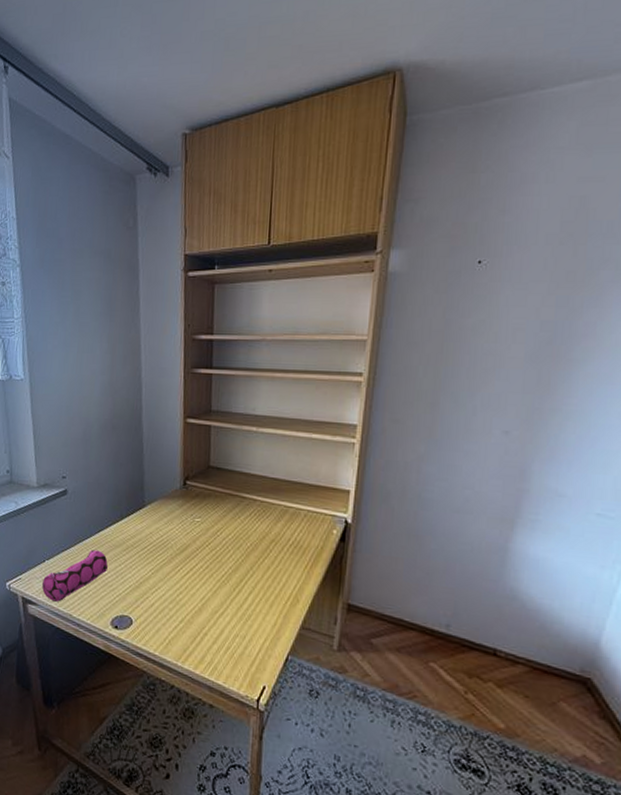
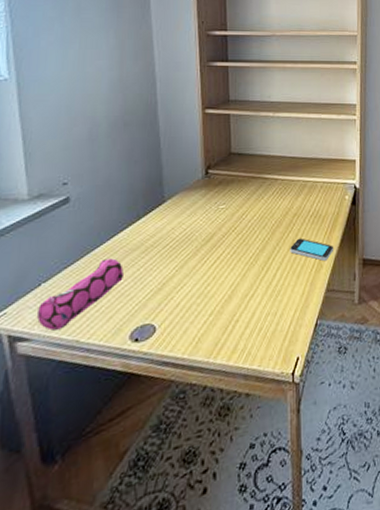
smartphone: none [264,566,315,597] -> present [290,238,334,262]

